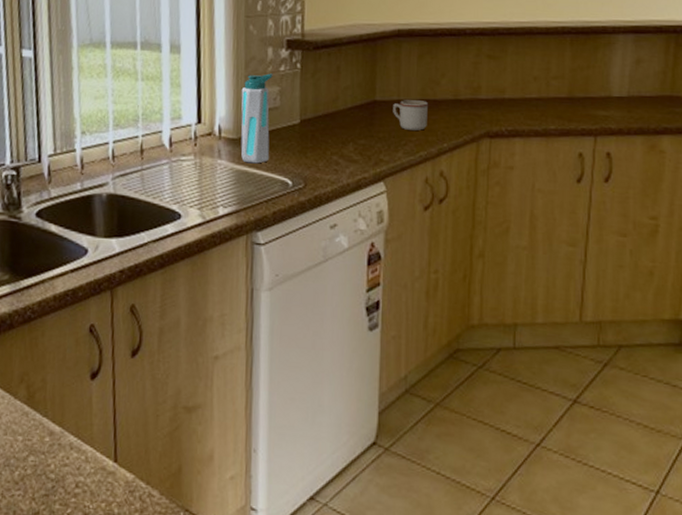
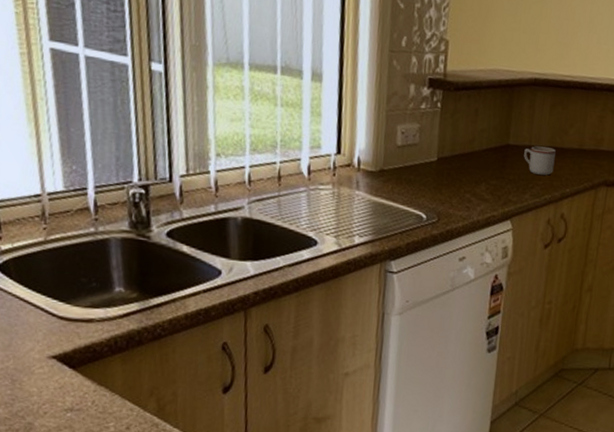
water bottle: present [241,73,273,164] -> none [379,110,414,197]

